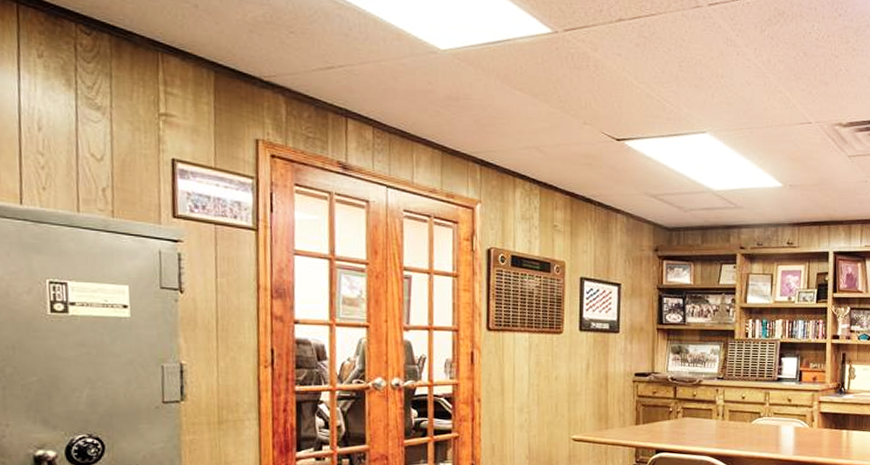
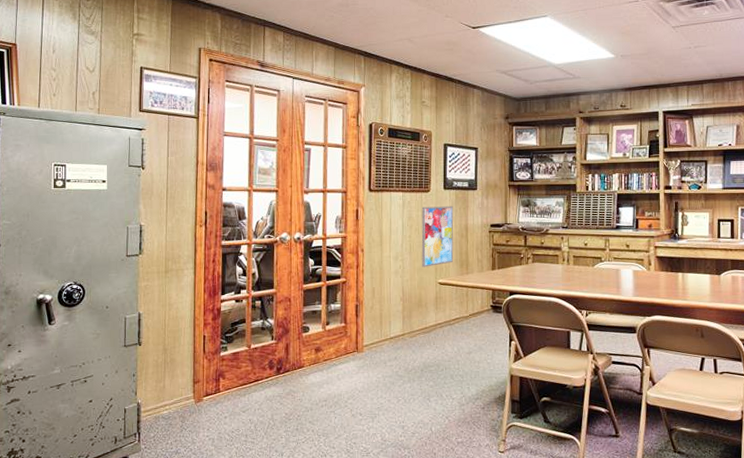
wall art: none [552,351,591,421] -> present [421,206,454,267]

